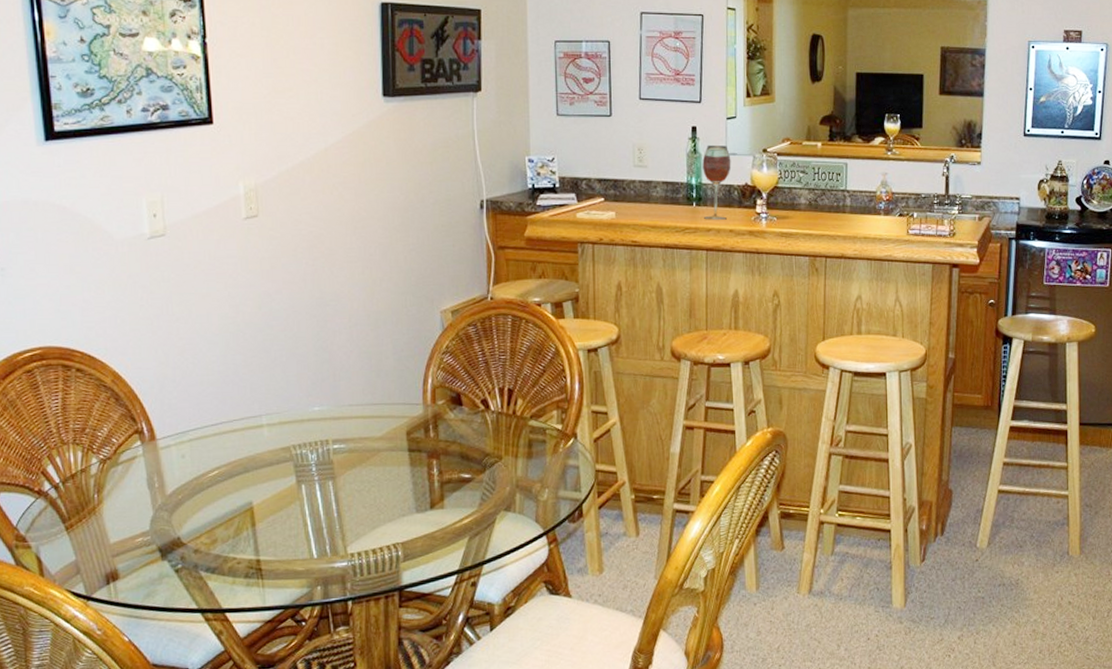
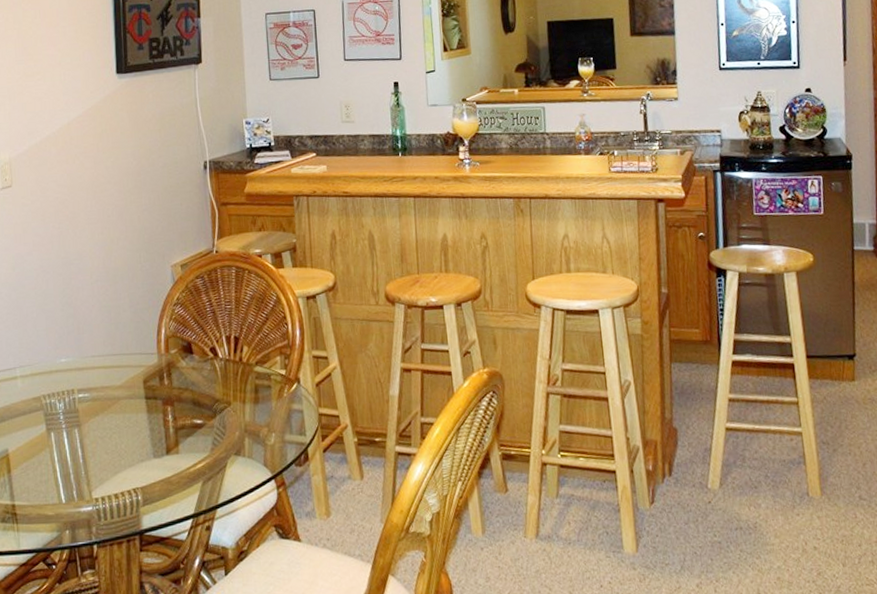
wineglass: present [702,144,731,220] -> none [405,97,433,169]

